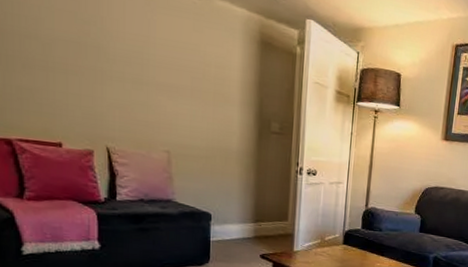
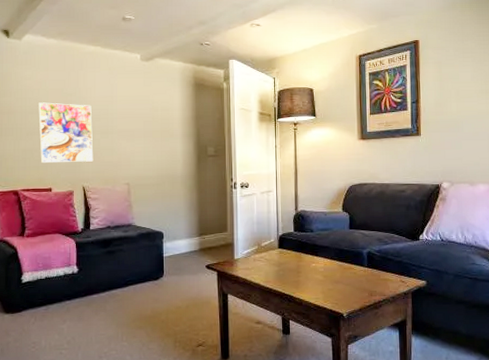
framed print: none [40,25,122,117] -> present [38,102,94,163]

